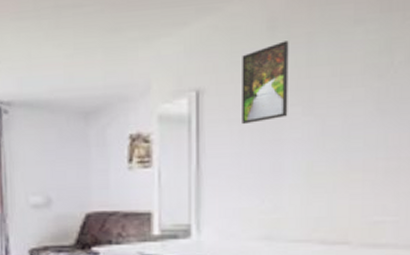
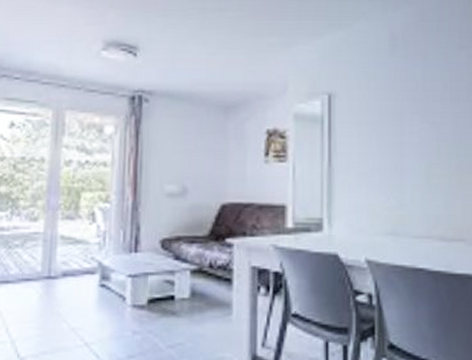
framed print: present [242,41,289,125] -> none [368,58,408,127]

